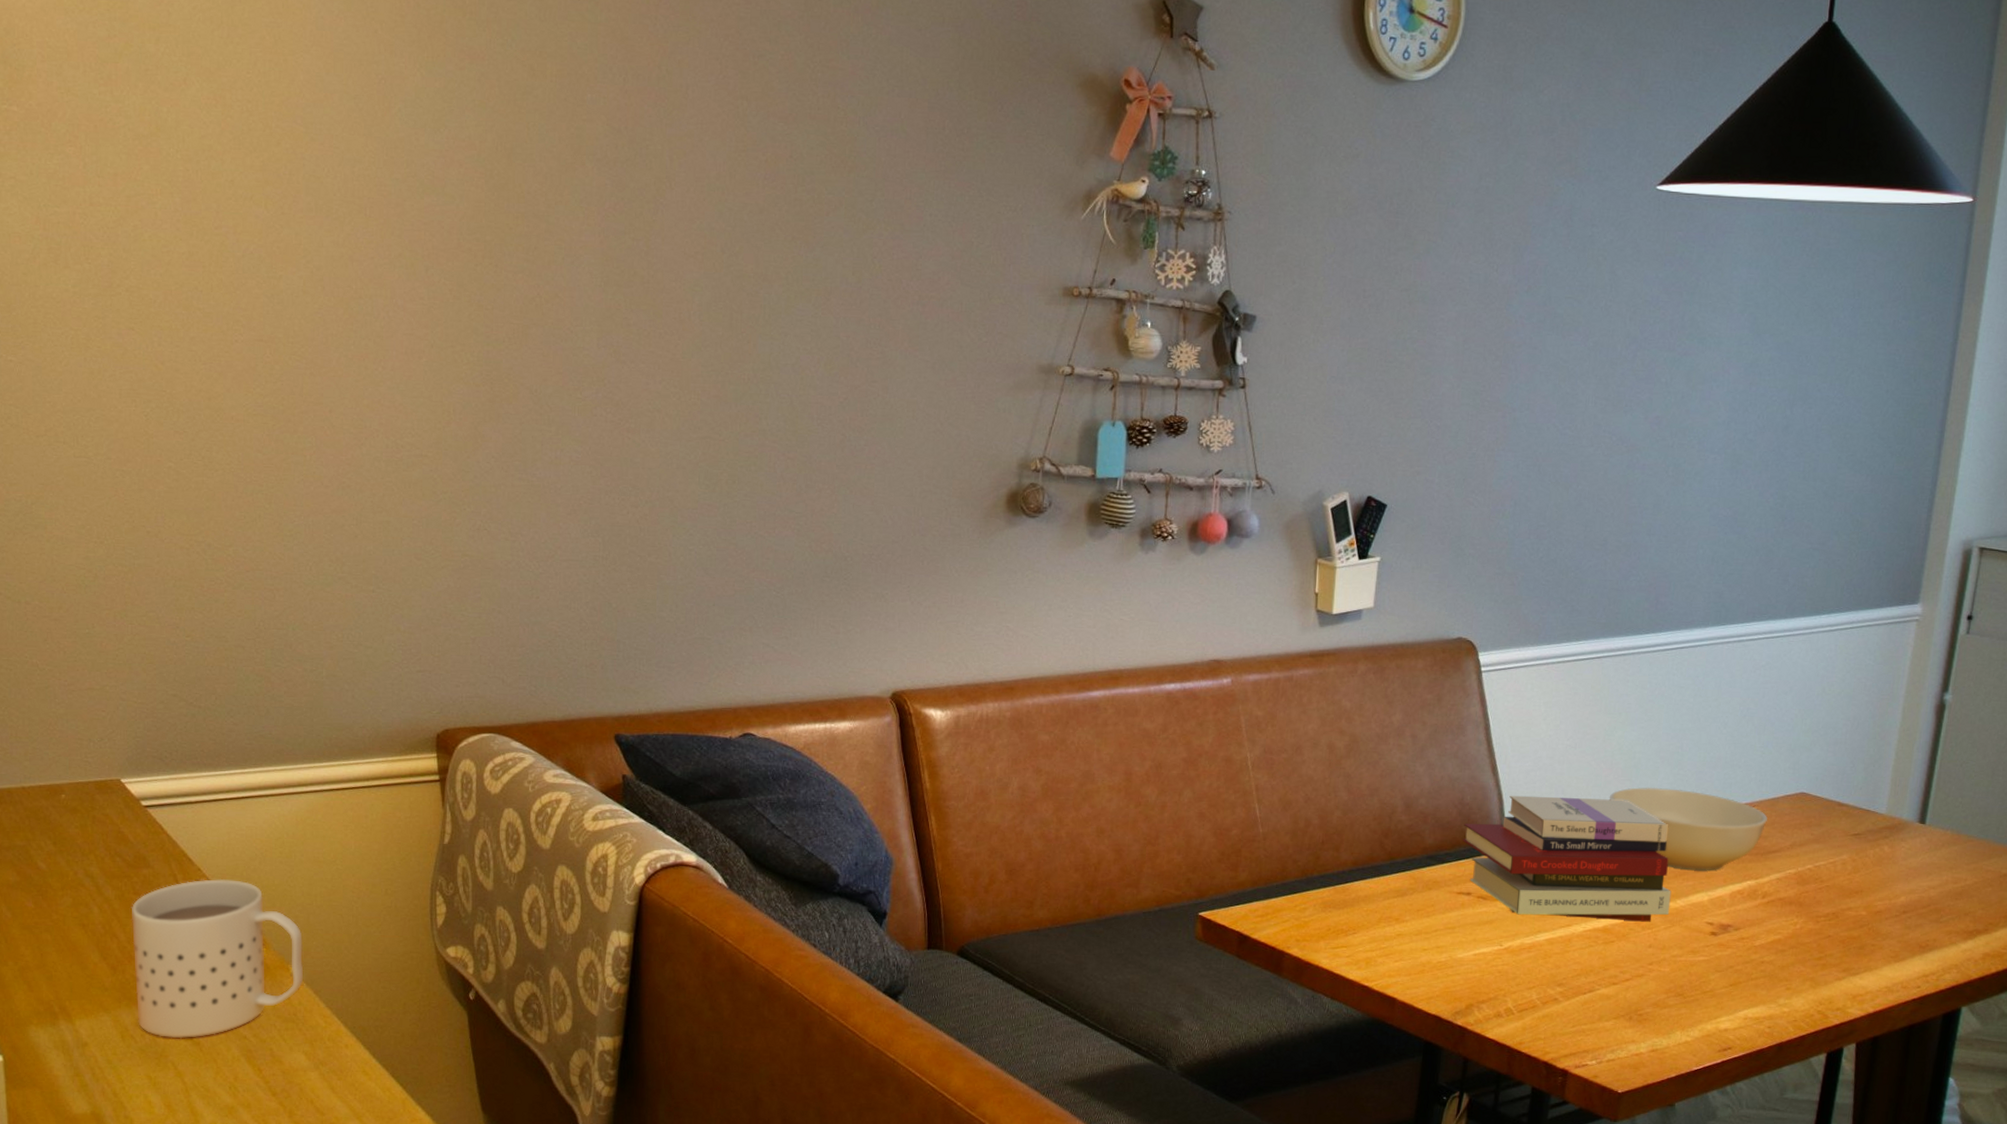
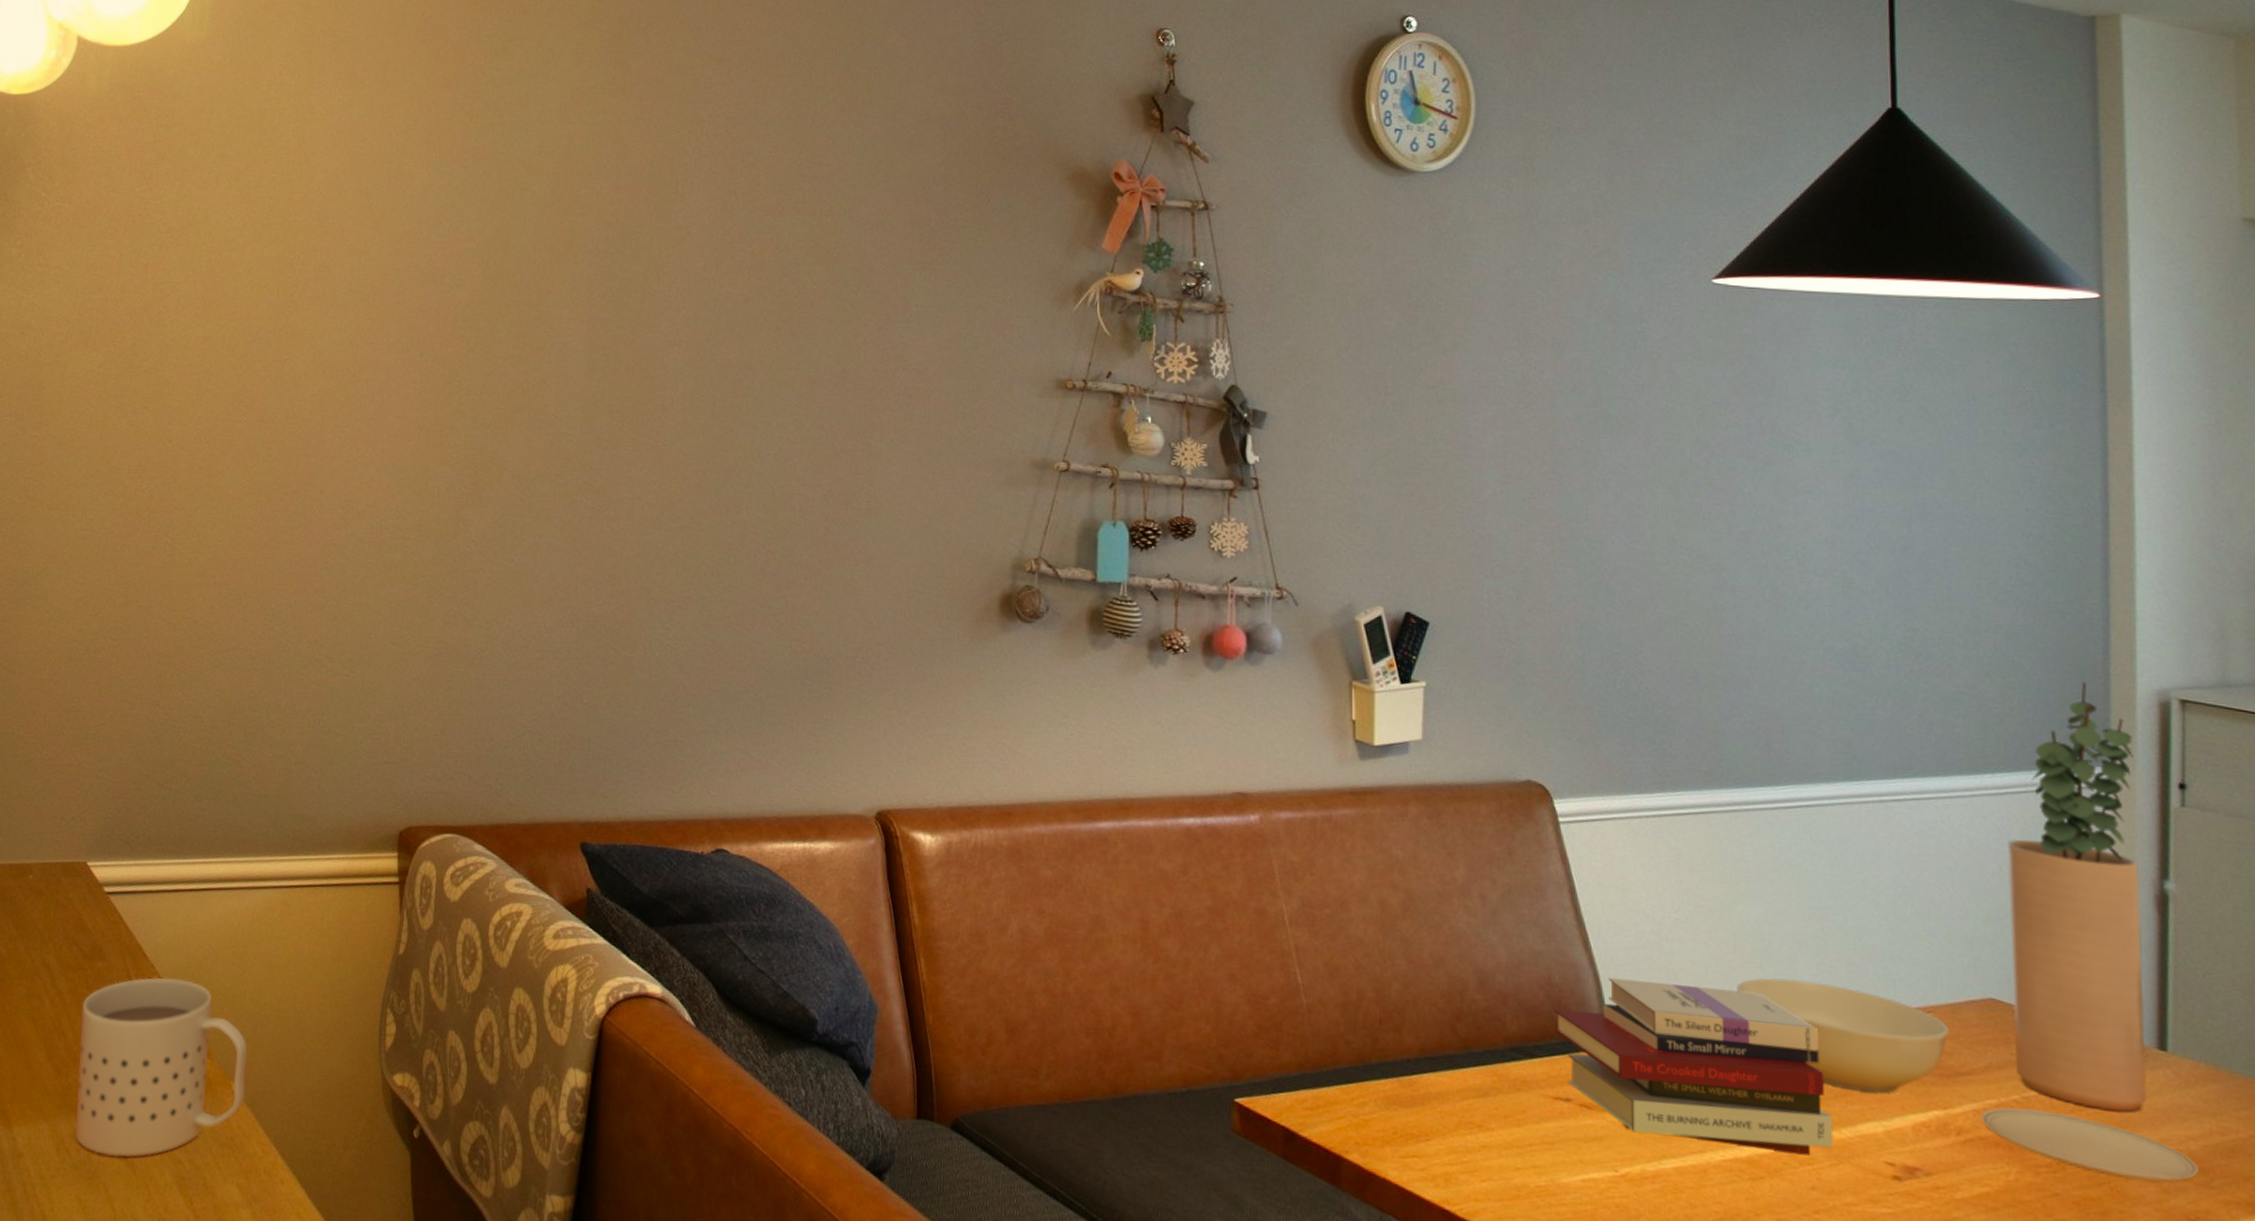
plate: none [1782,874,1934,921] -> present [1981,1107,2199,1182]
vase: none [1812,536,1939,871] -> present [2007,682,2147,1112]

